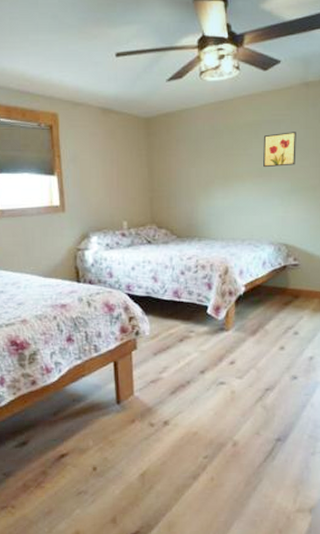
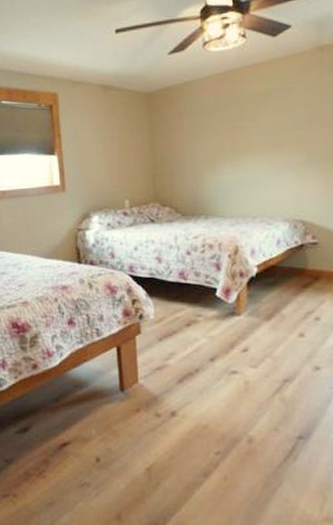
wall art: present [263,132,296,168] -> none [274,99,312,139]

